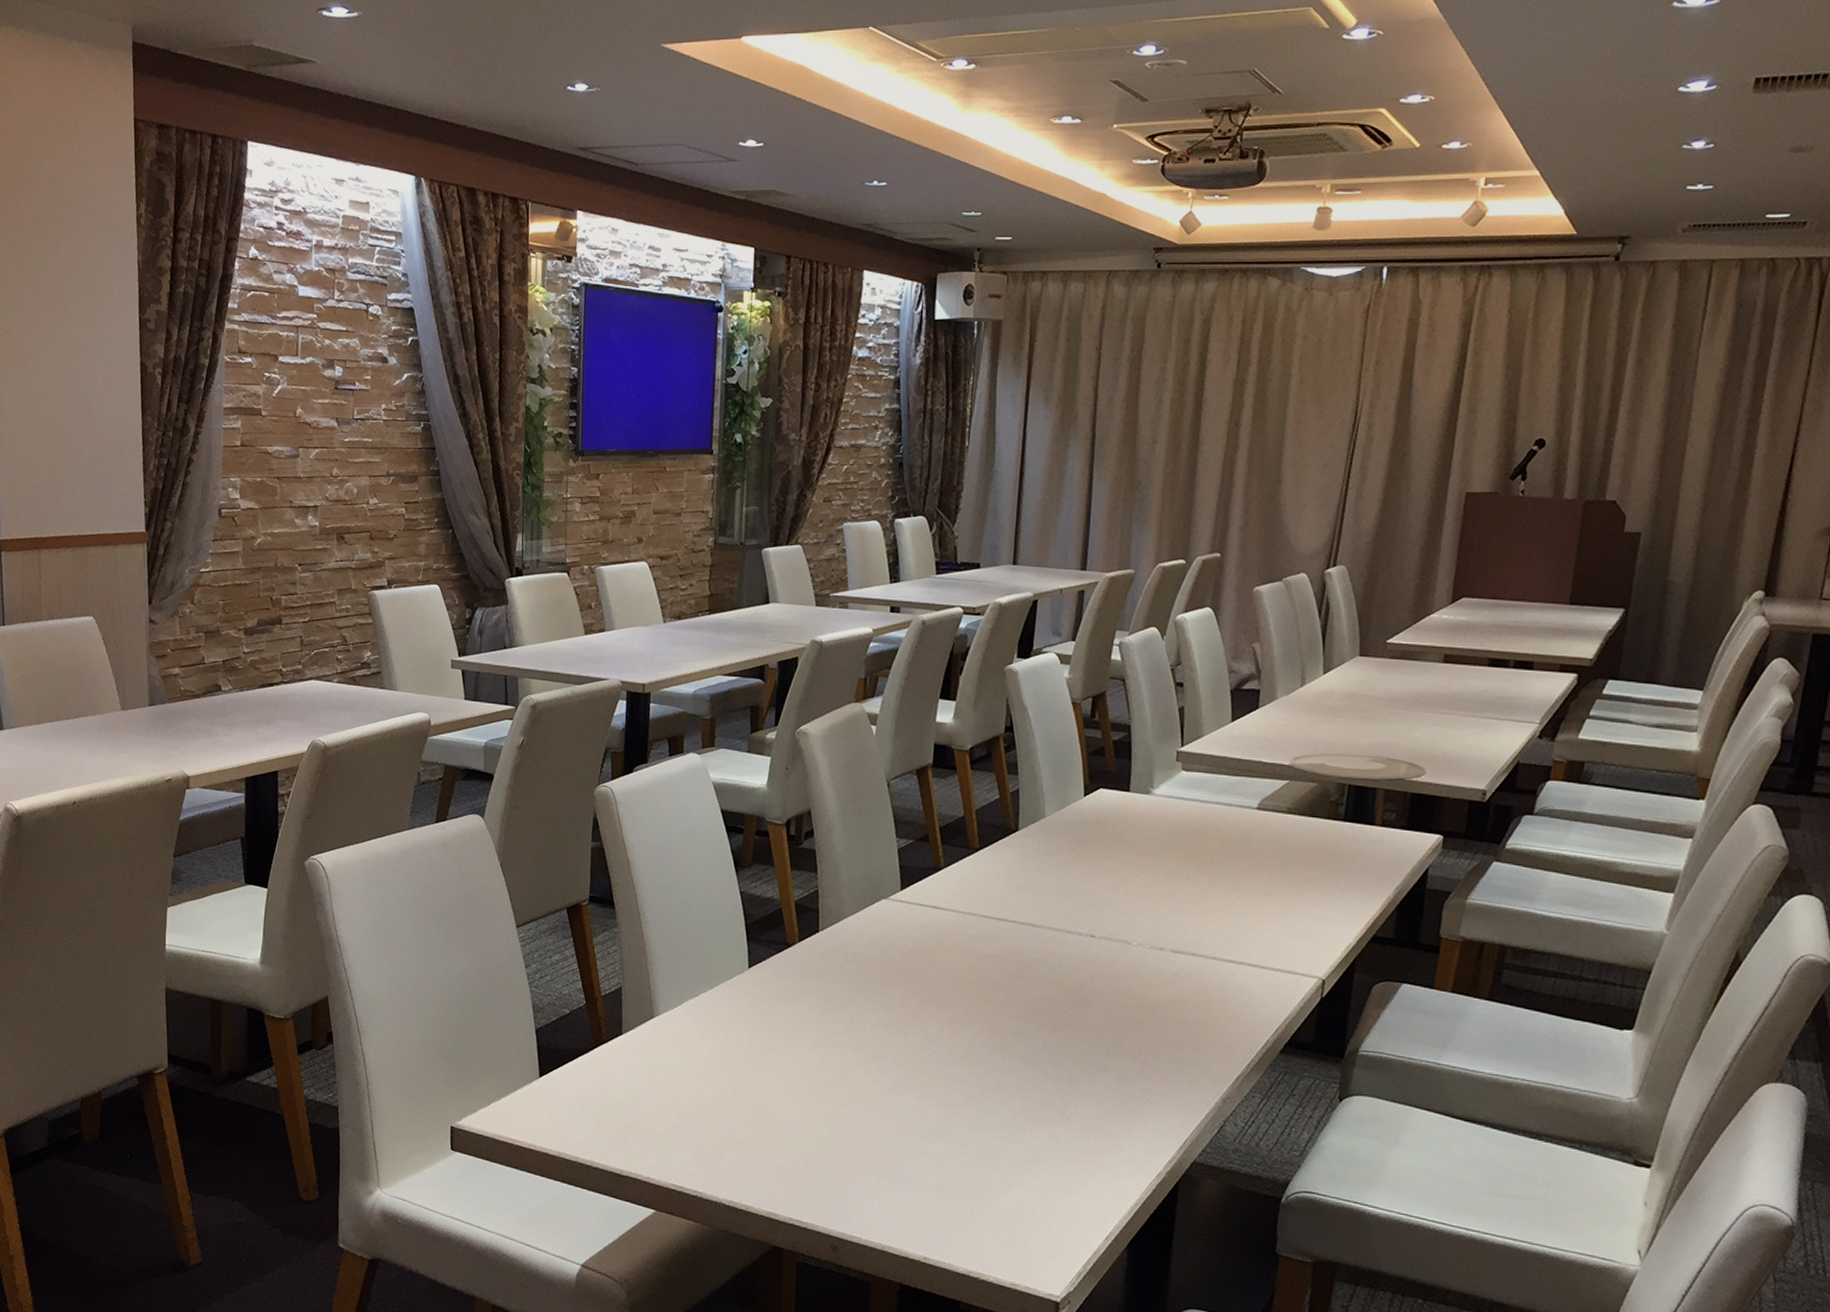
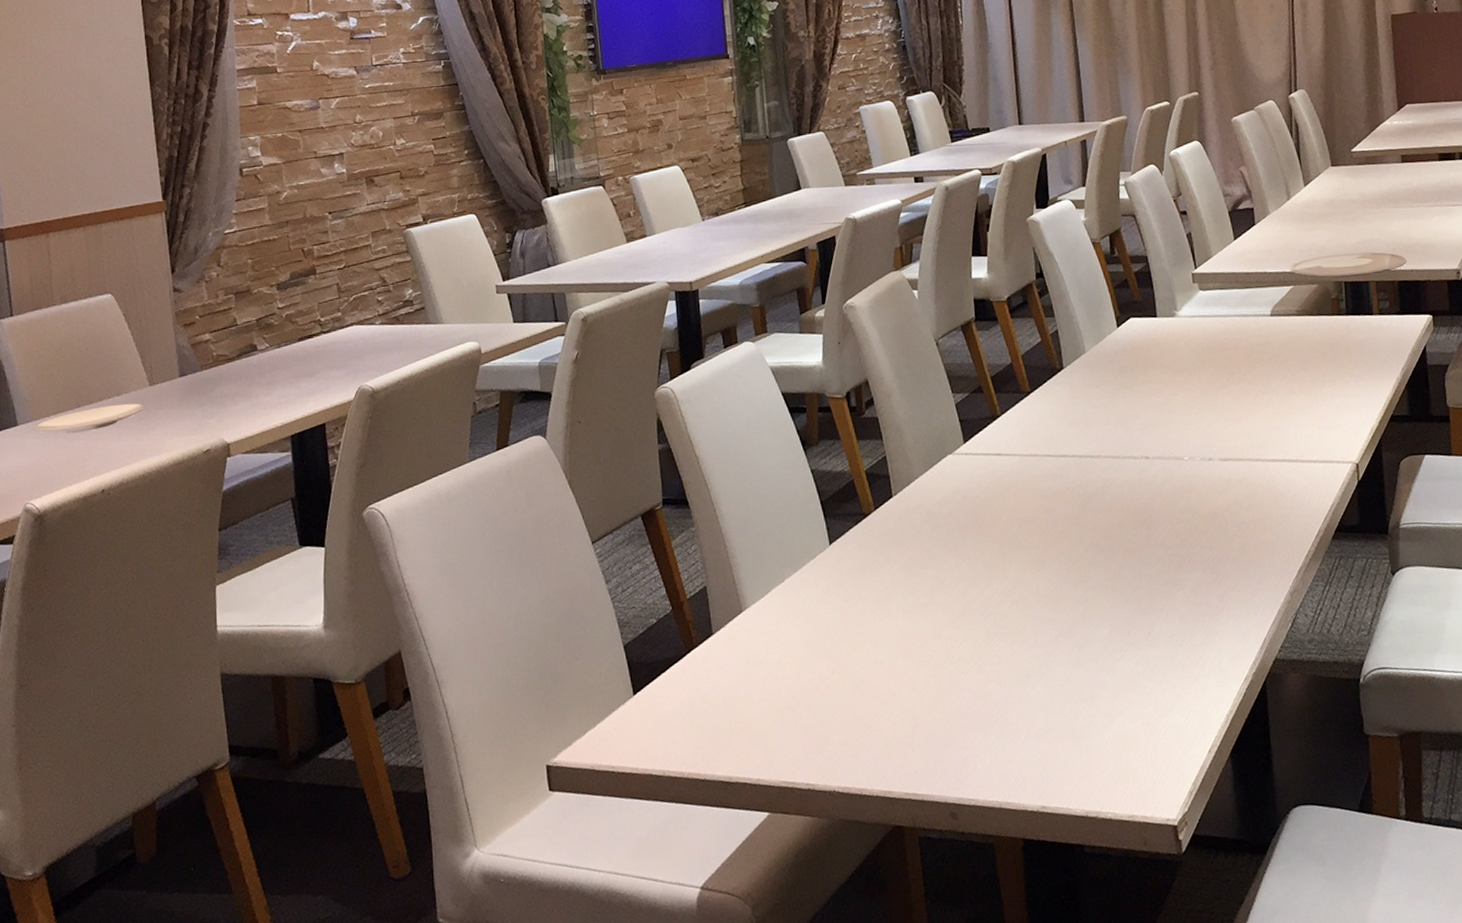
plate: none [18,723,116,745] -> present [35,403,144,433]

